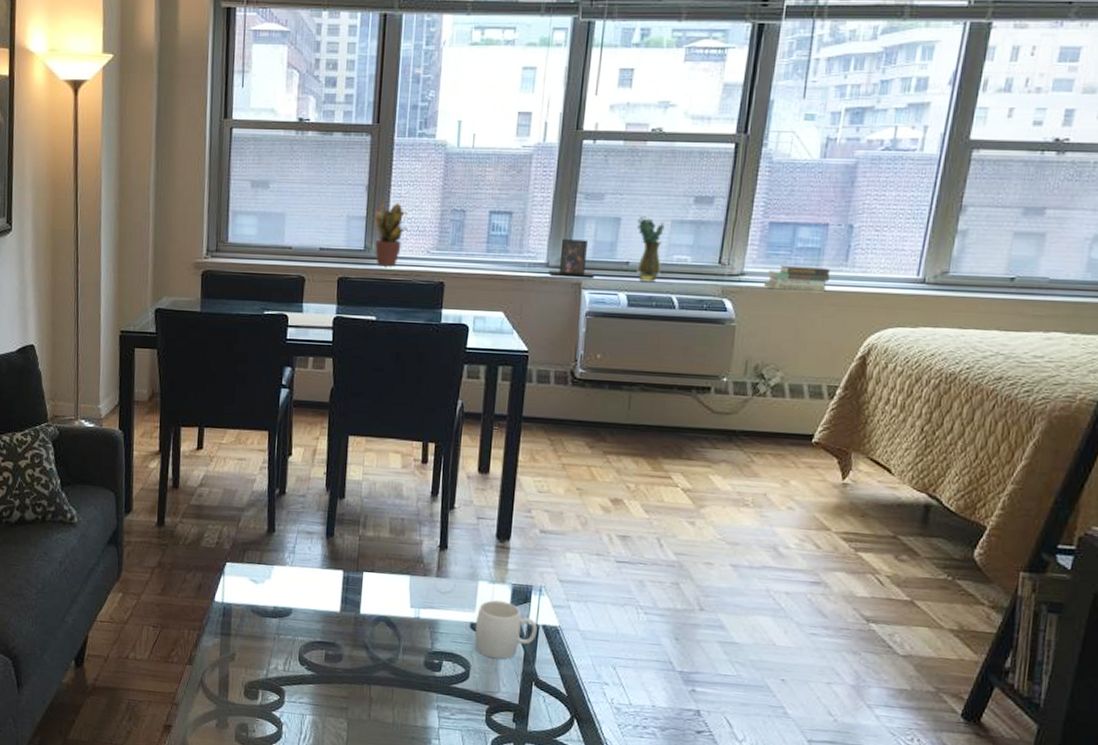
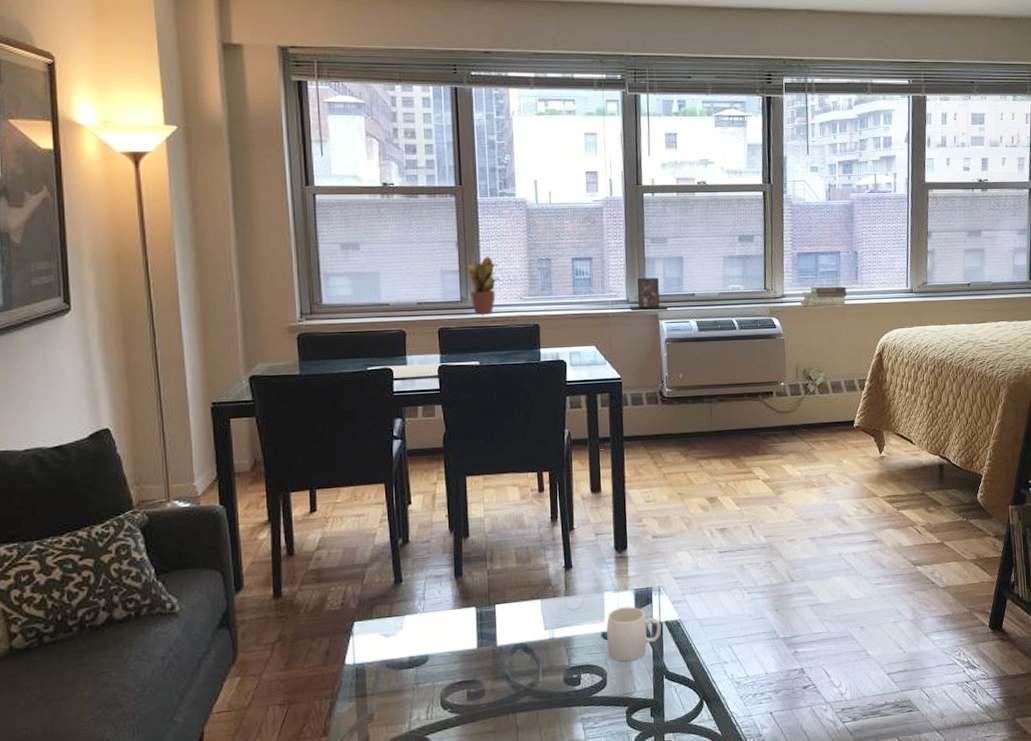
vase: present [636,215,665,283] -> none [697,253,720,309]

